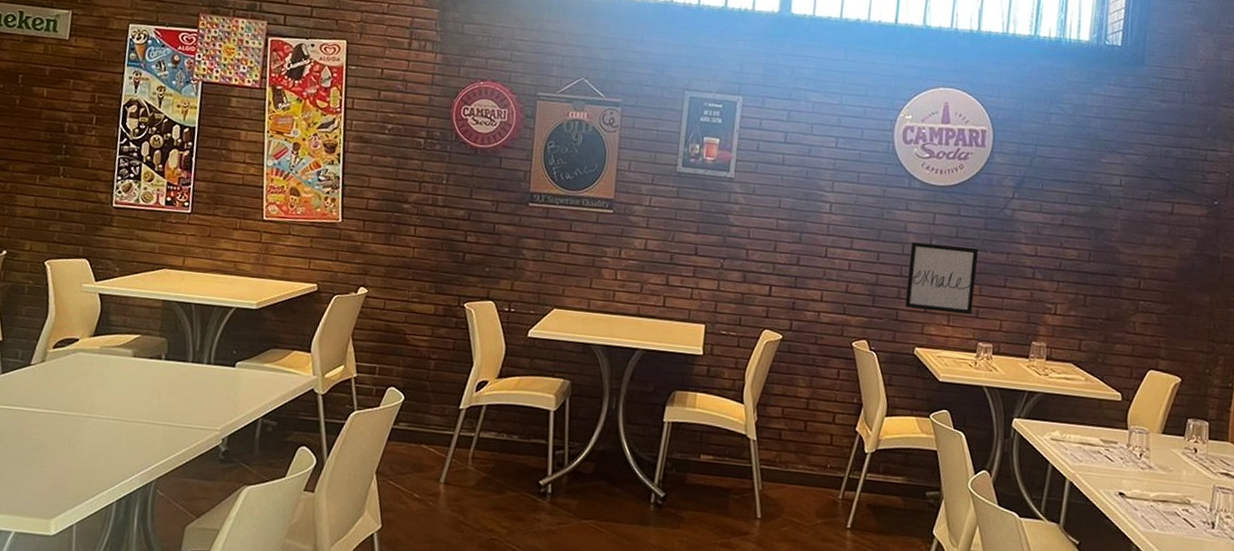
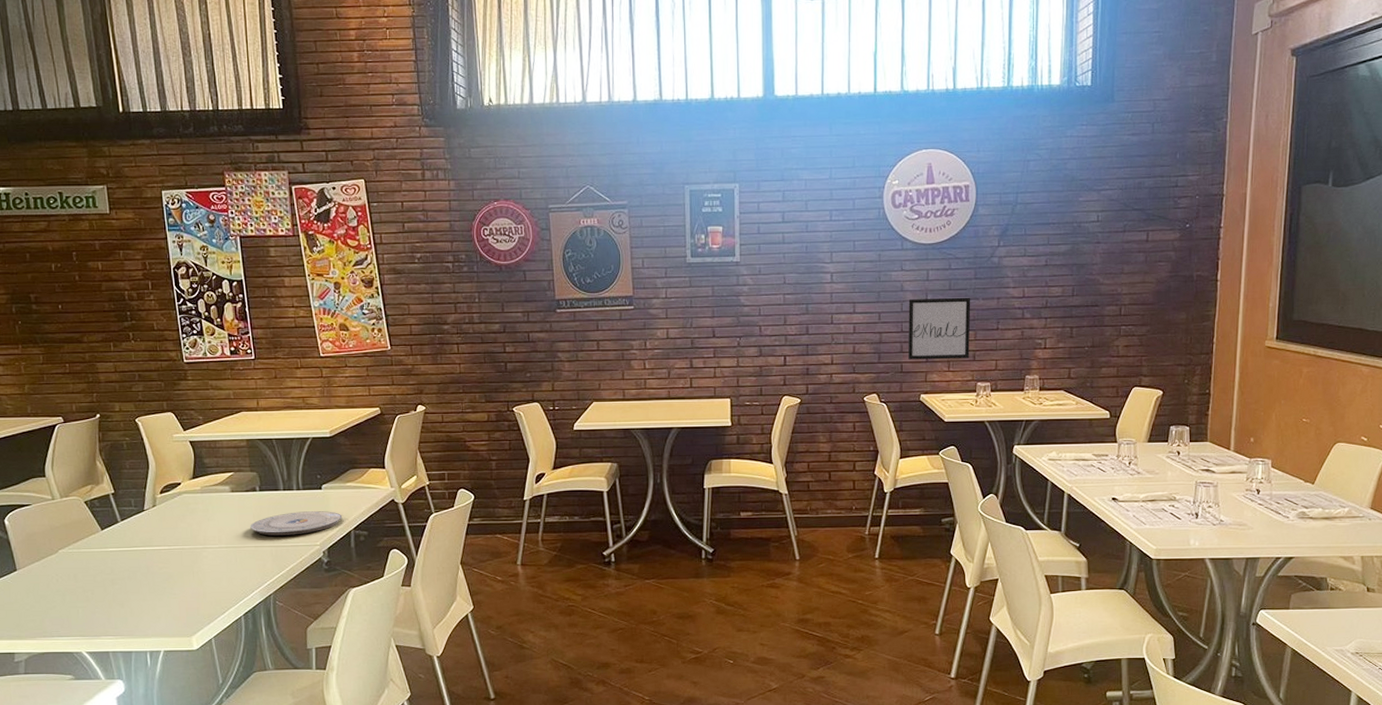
plate: none [146,389,253,416] -> present [250,511,343,536]

